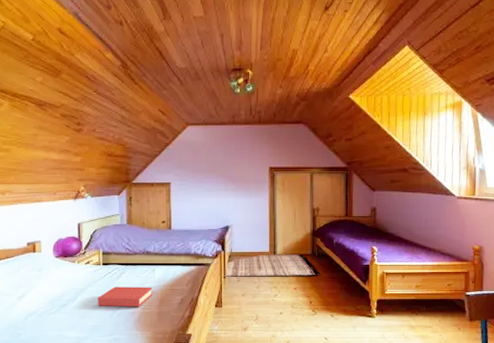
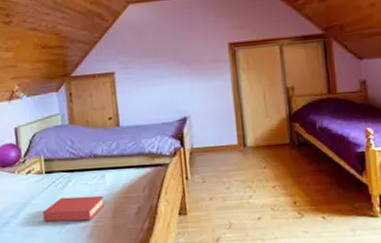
rug: present [223,254,320,277] -> none [185,144,303,178]

